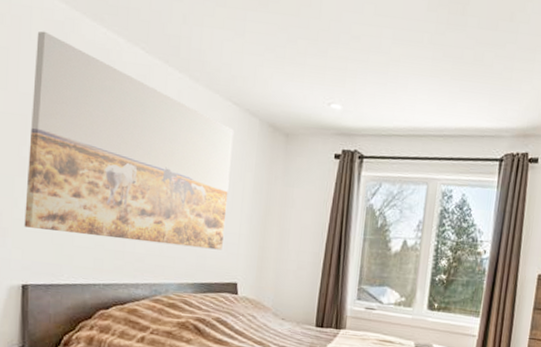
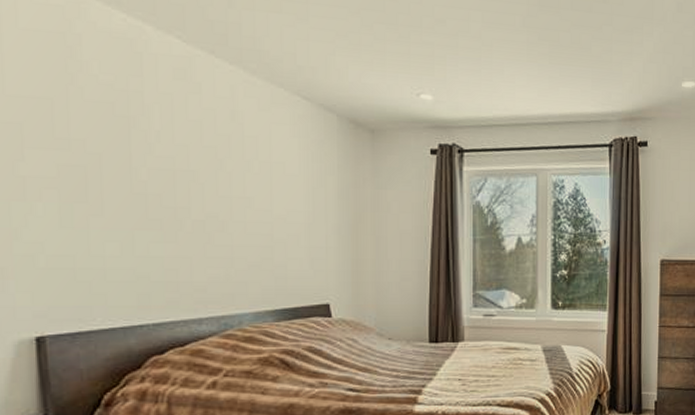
wall art: present [24,30,235,250] -> none [26,17,308,268]

